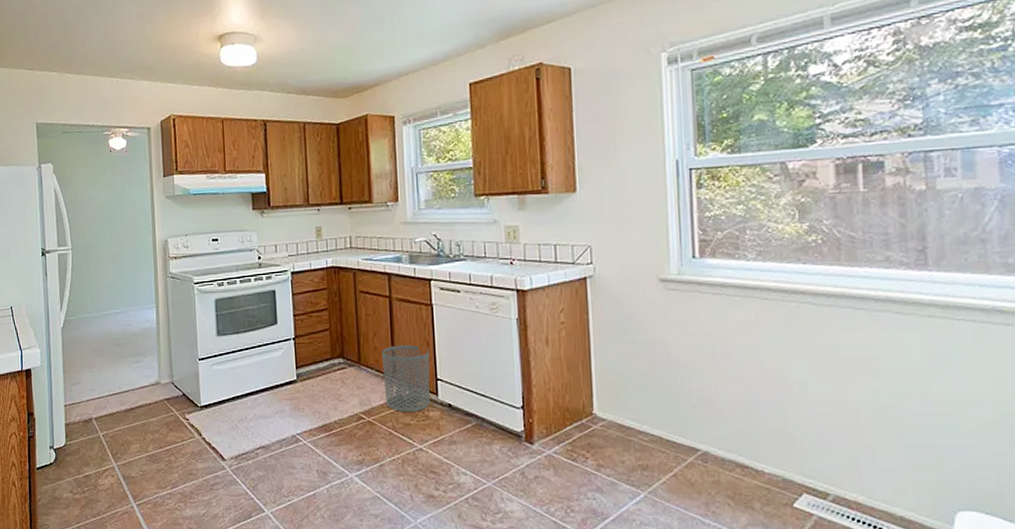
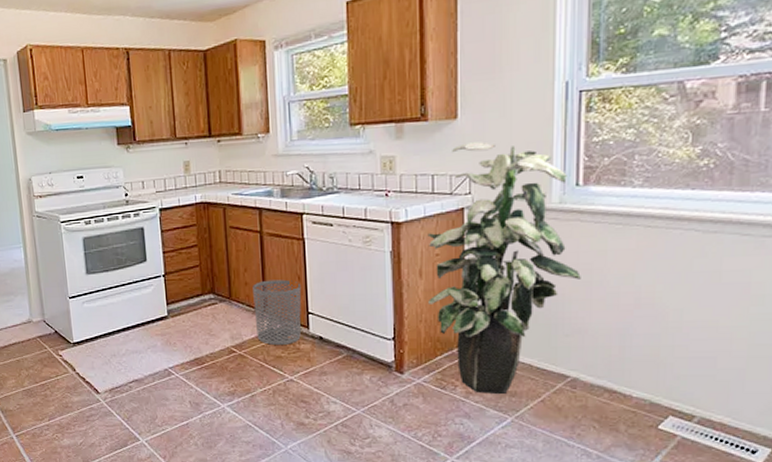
indoor plant: none [552,214,704,468] -> present [427,142,581,395]

